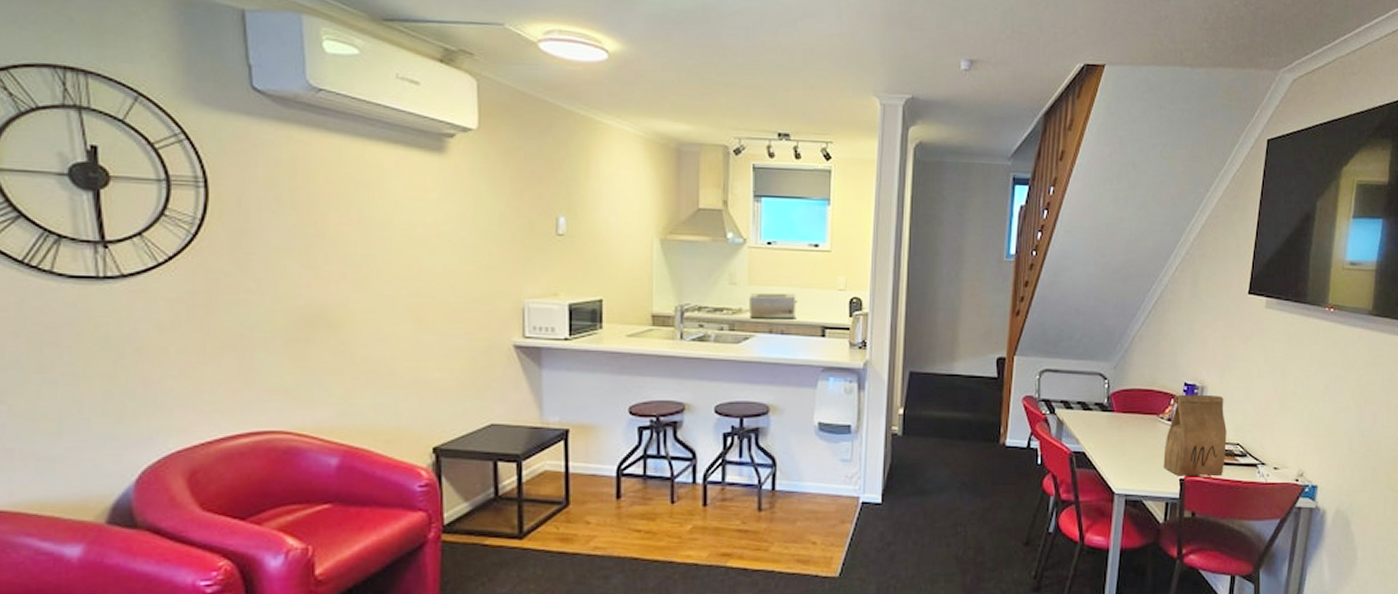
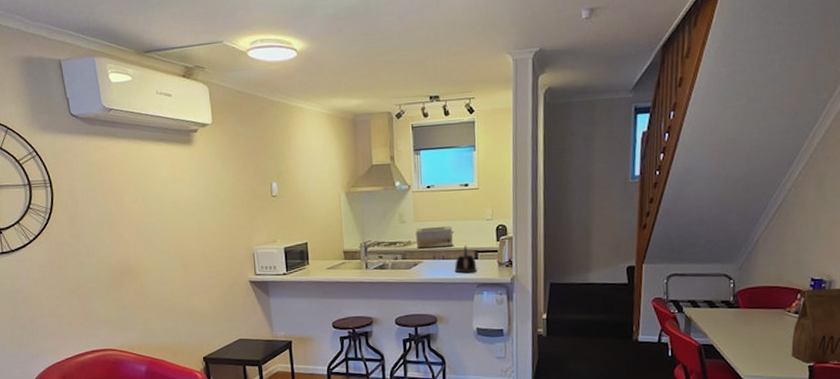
kettle: none [795,320,823,354] -> present [454,246,477,274]

